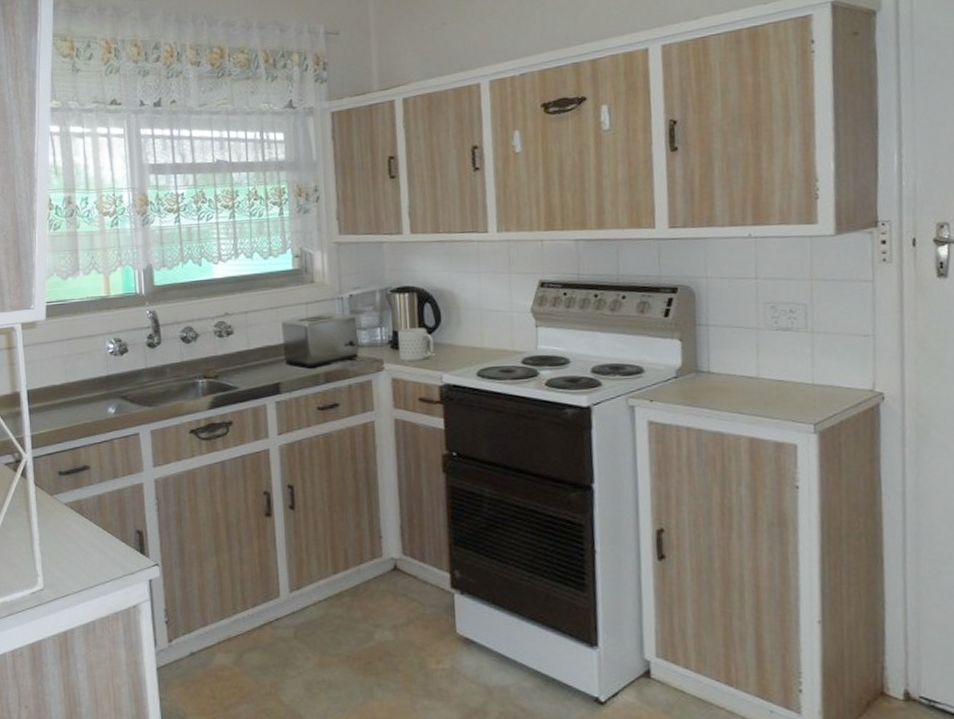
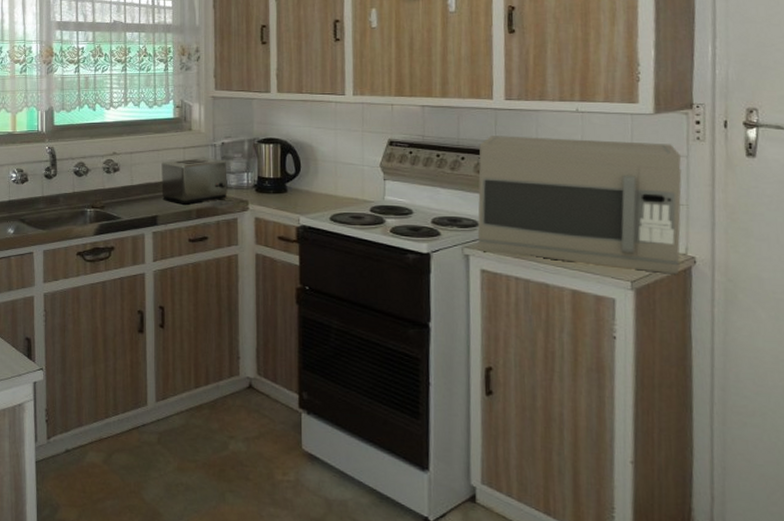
mug: present [397,328,435,361] -> none [261,175,294,203]
microwave: none [641,267,867,414] -> present [477,136,682,275]

